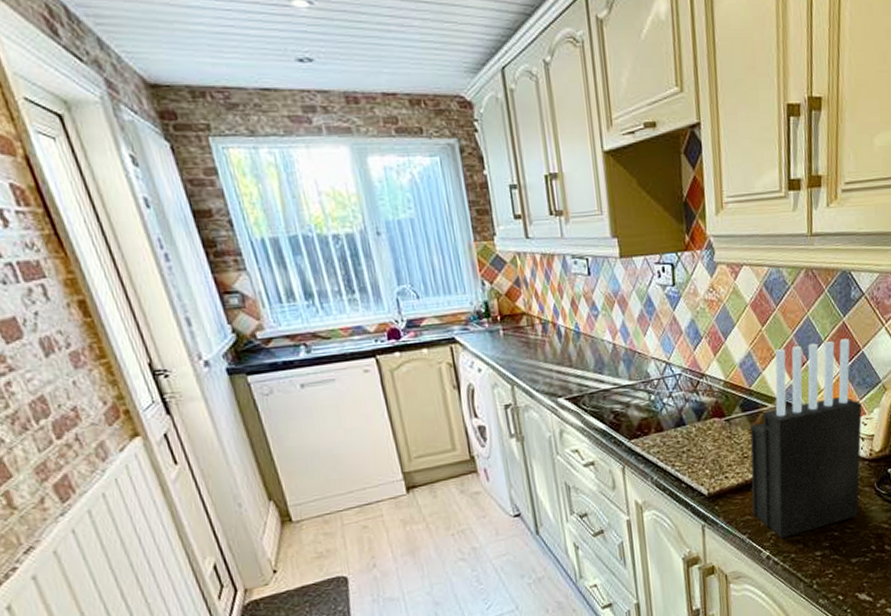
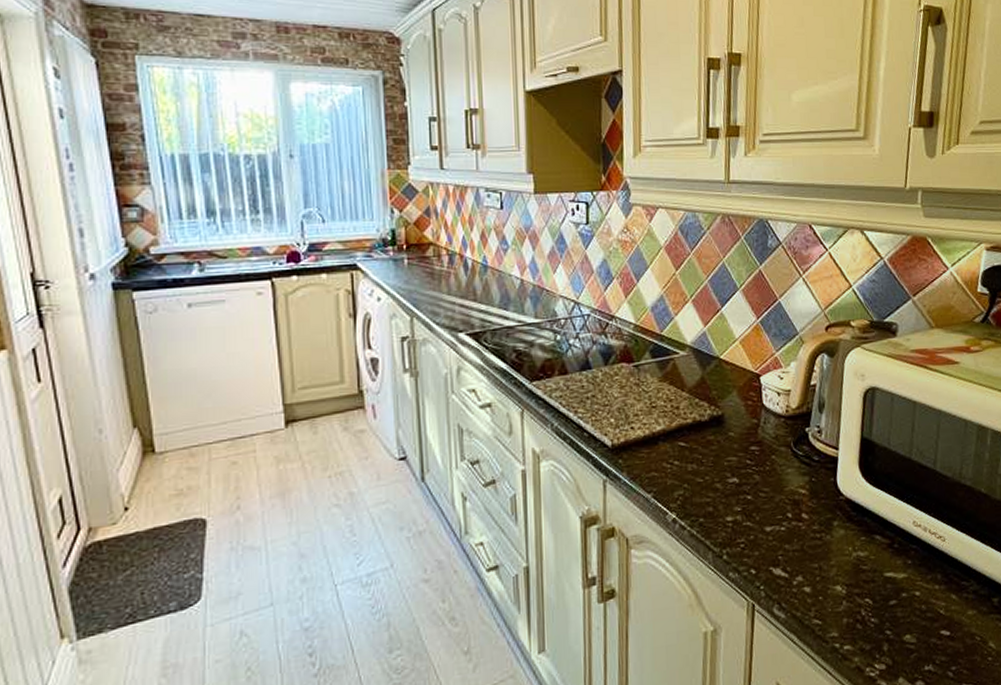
knife block: present [749,338,862,538] -> none [658,287,778,499]

